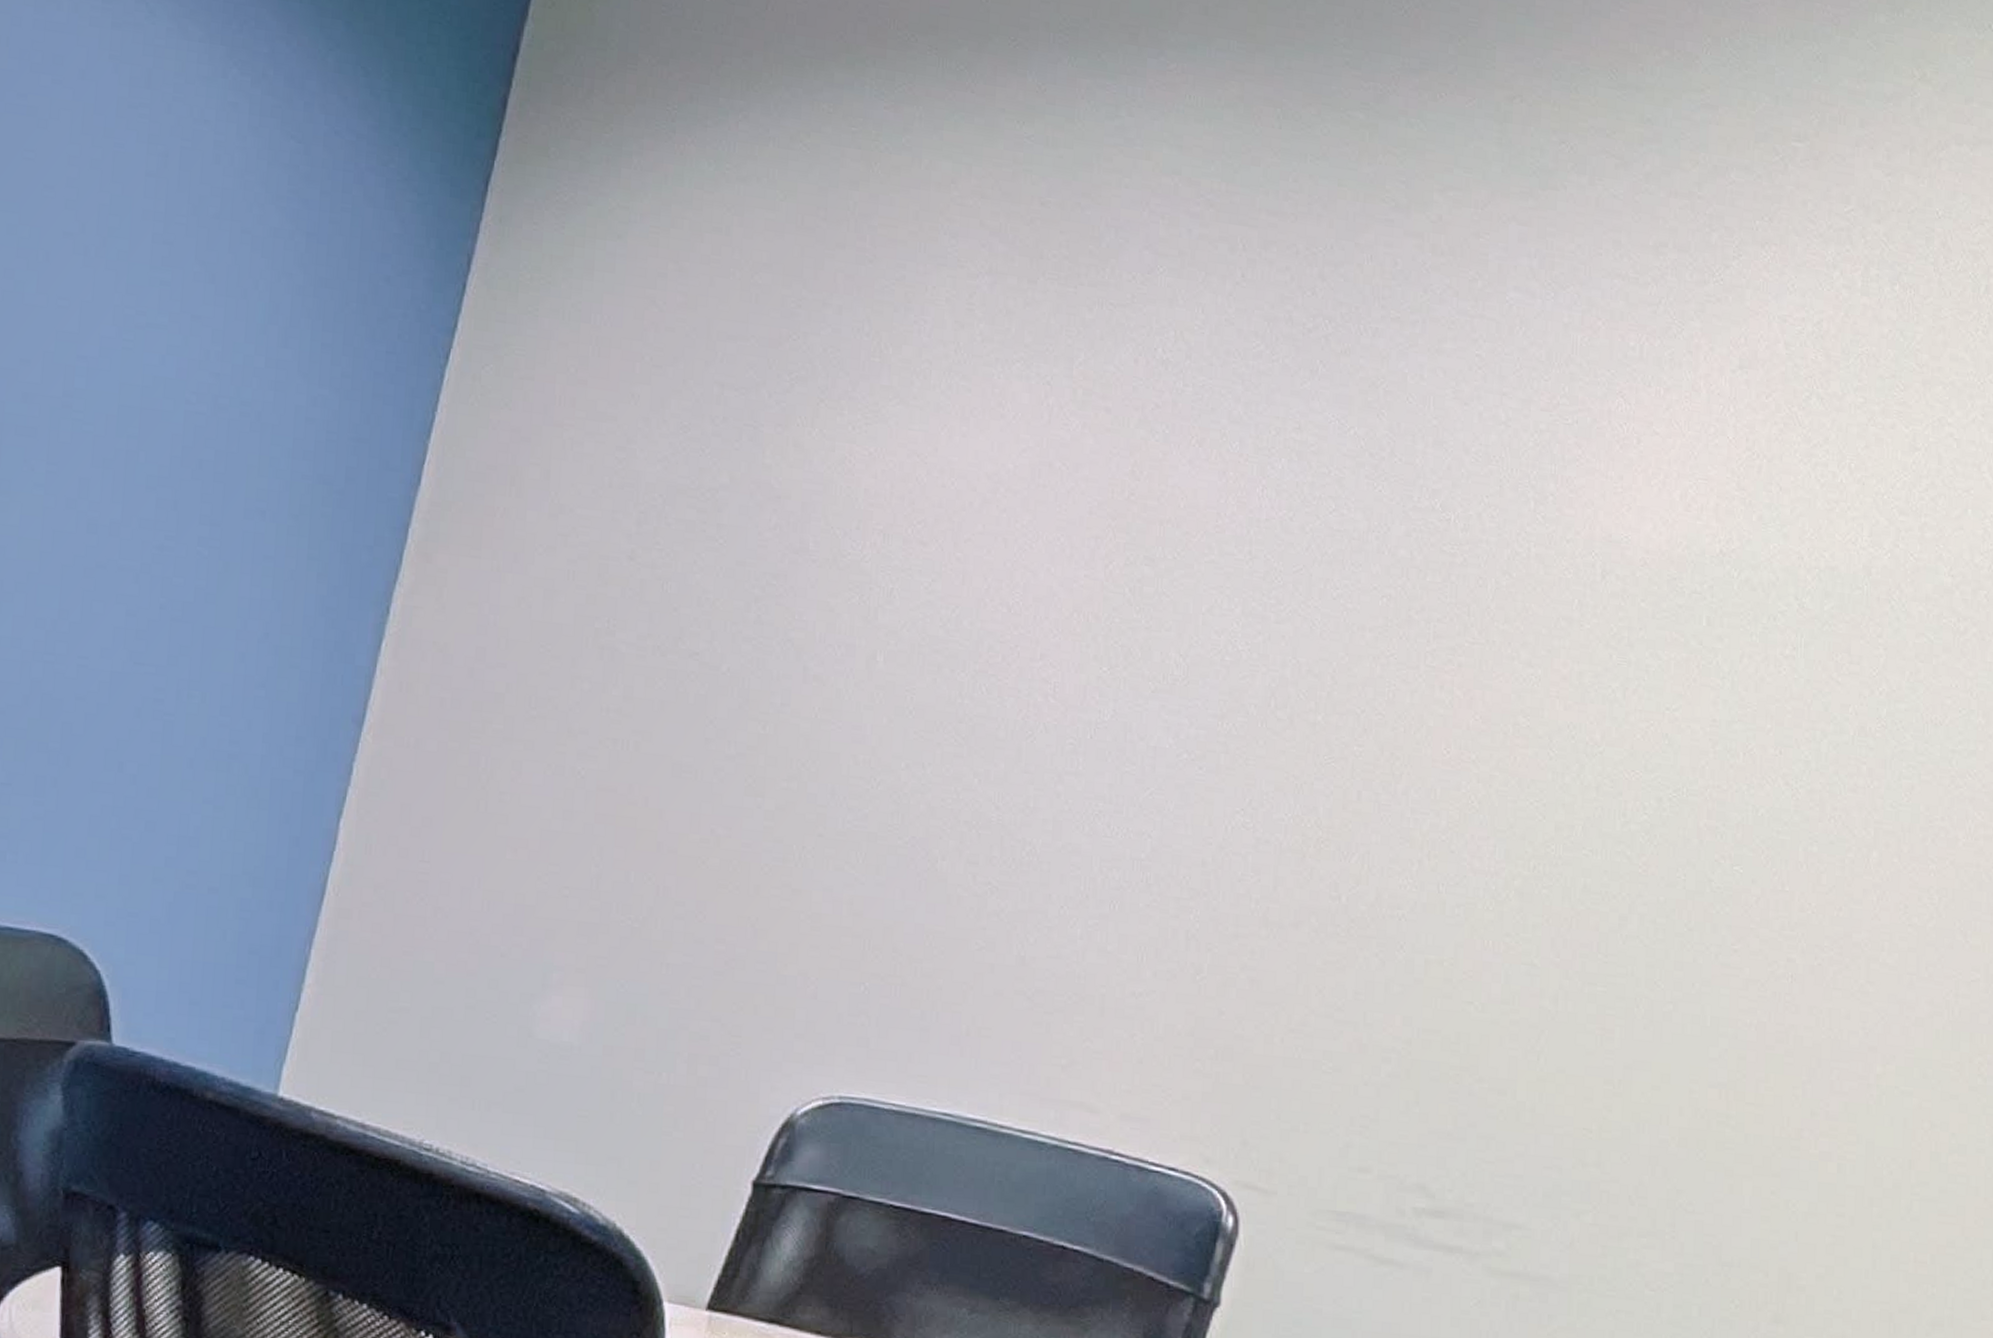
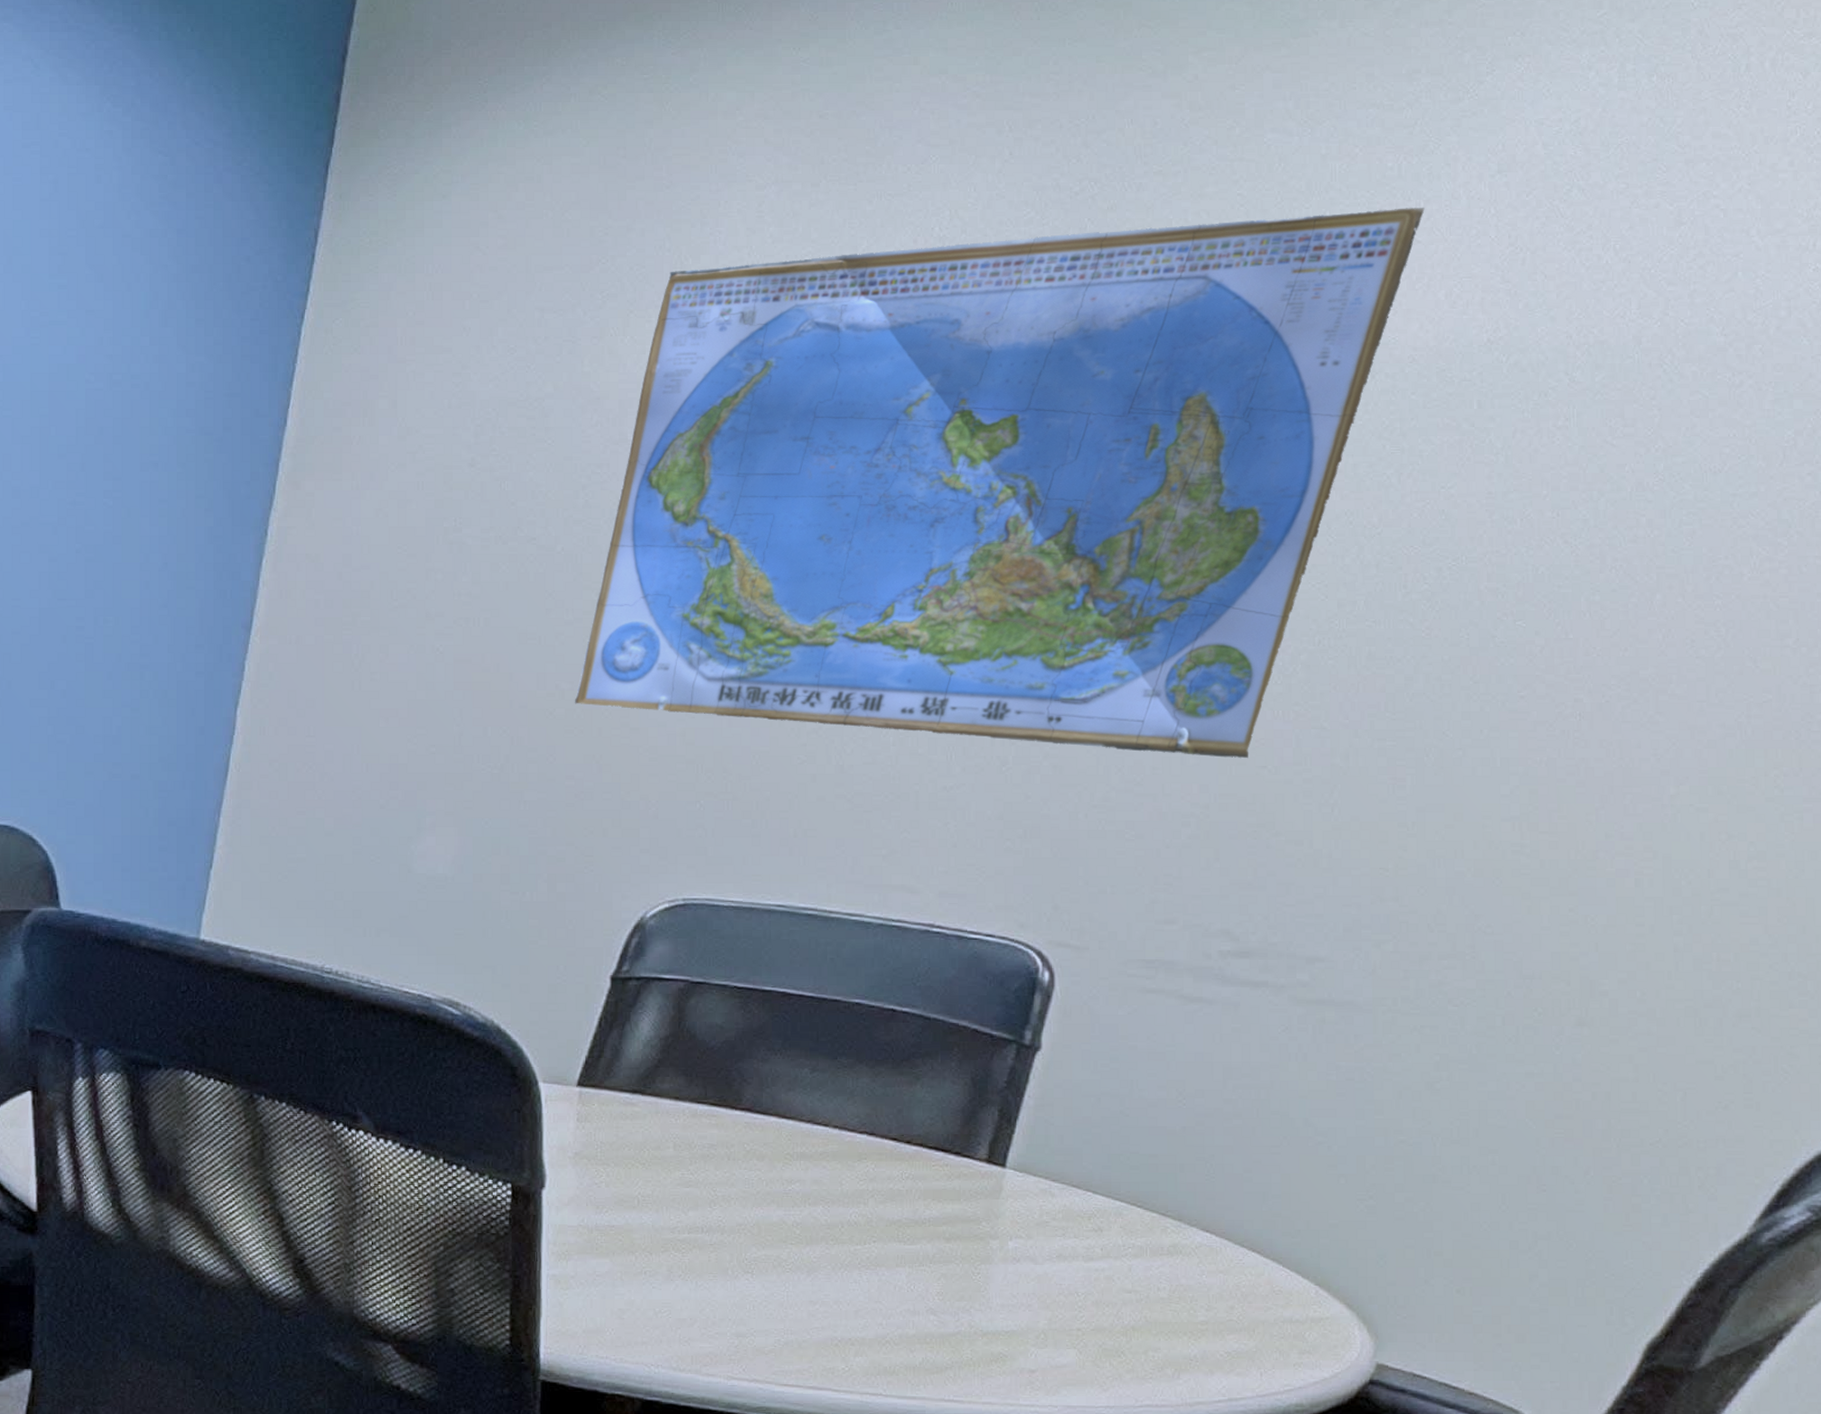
world map: none [730,359,1665,992] -> present [574,208,1425,759]

